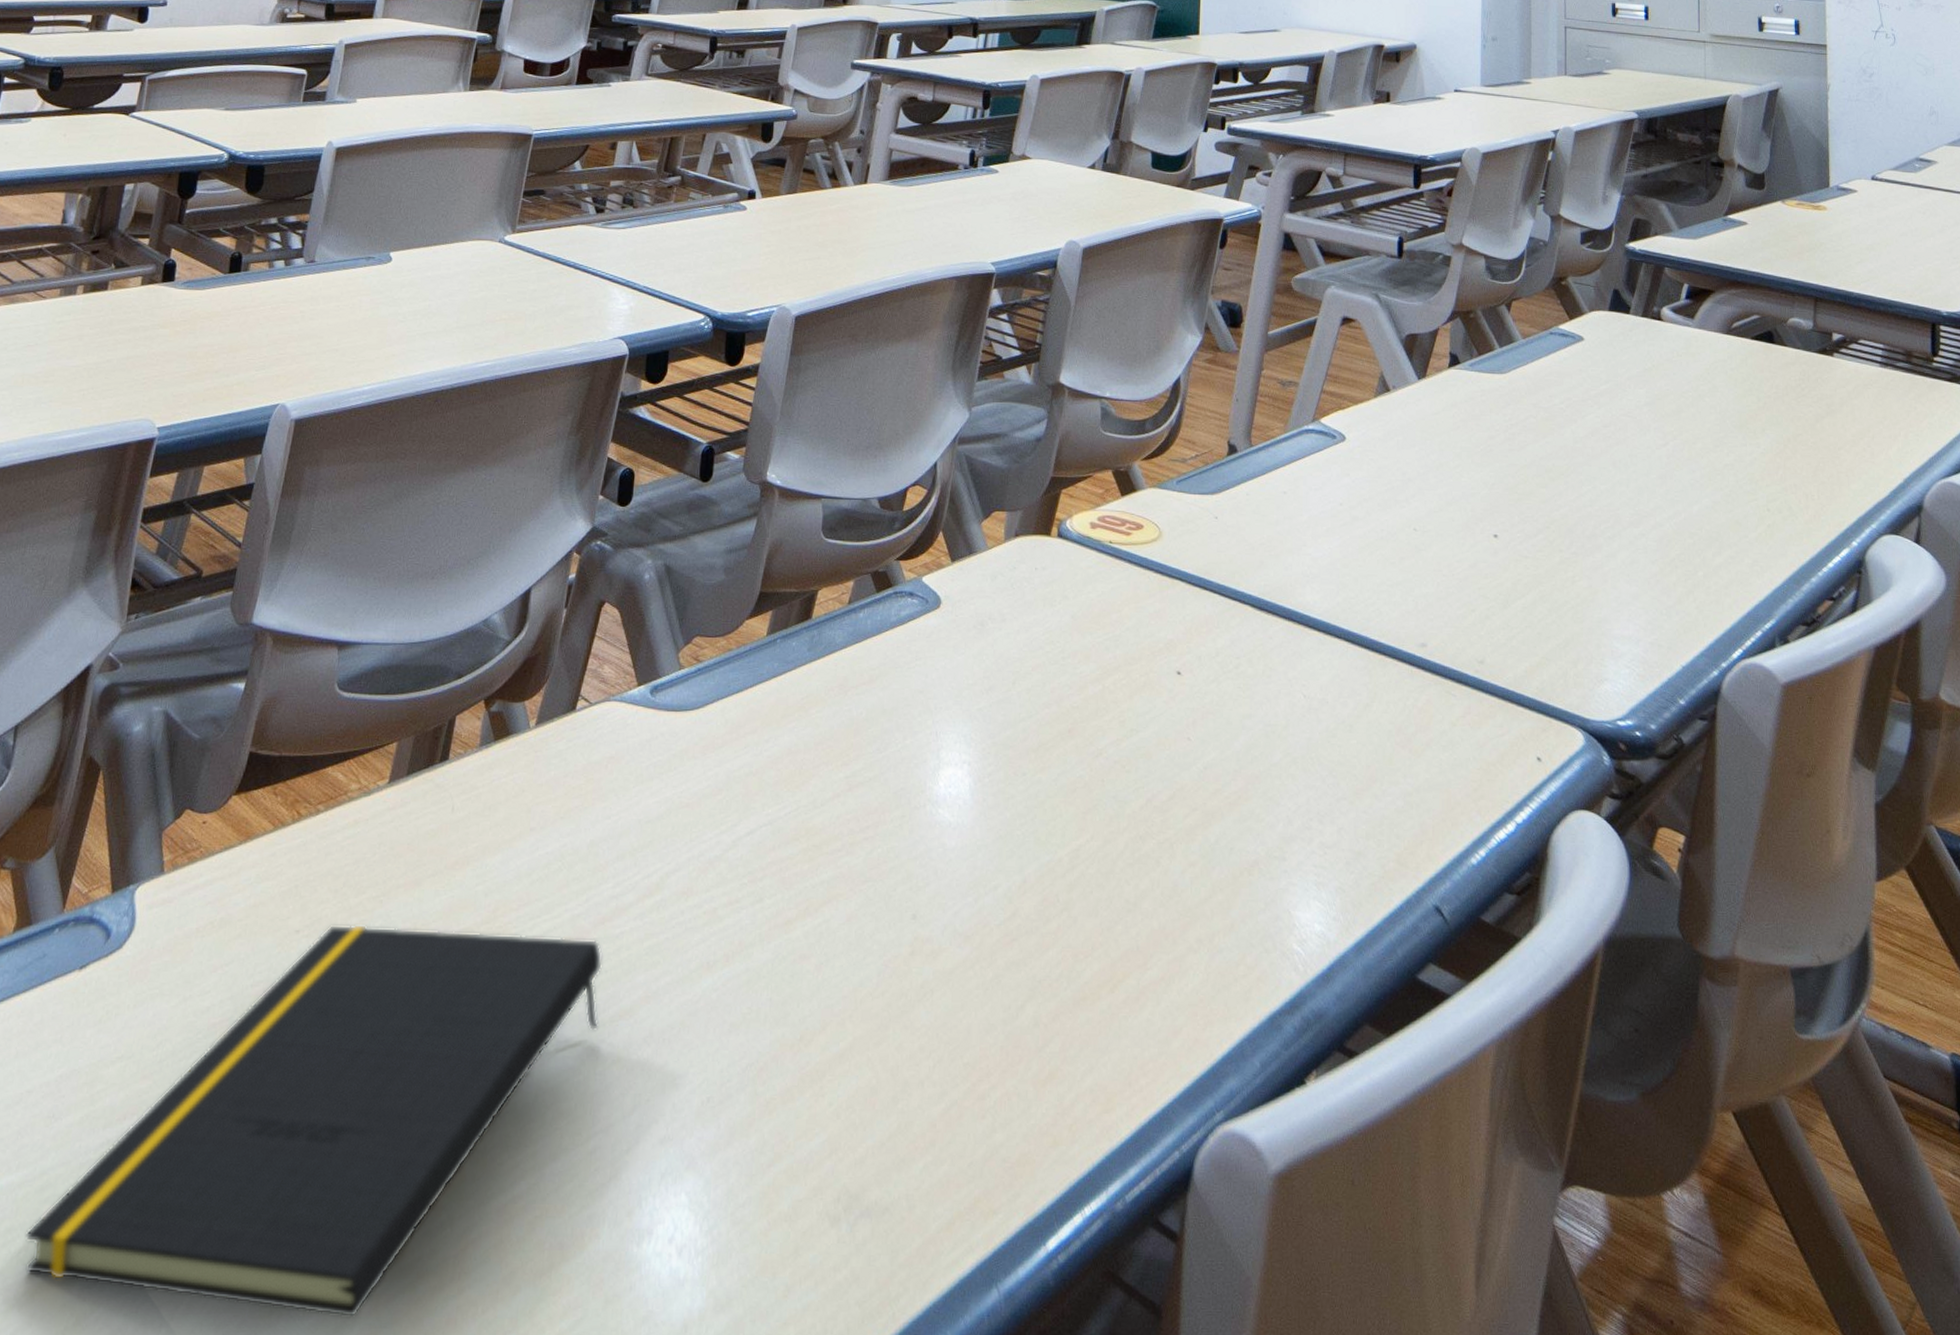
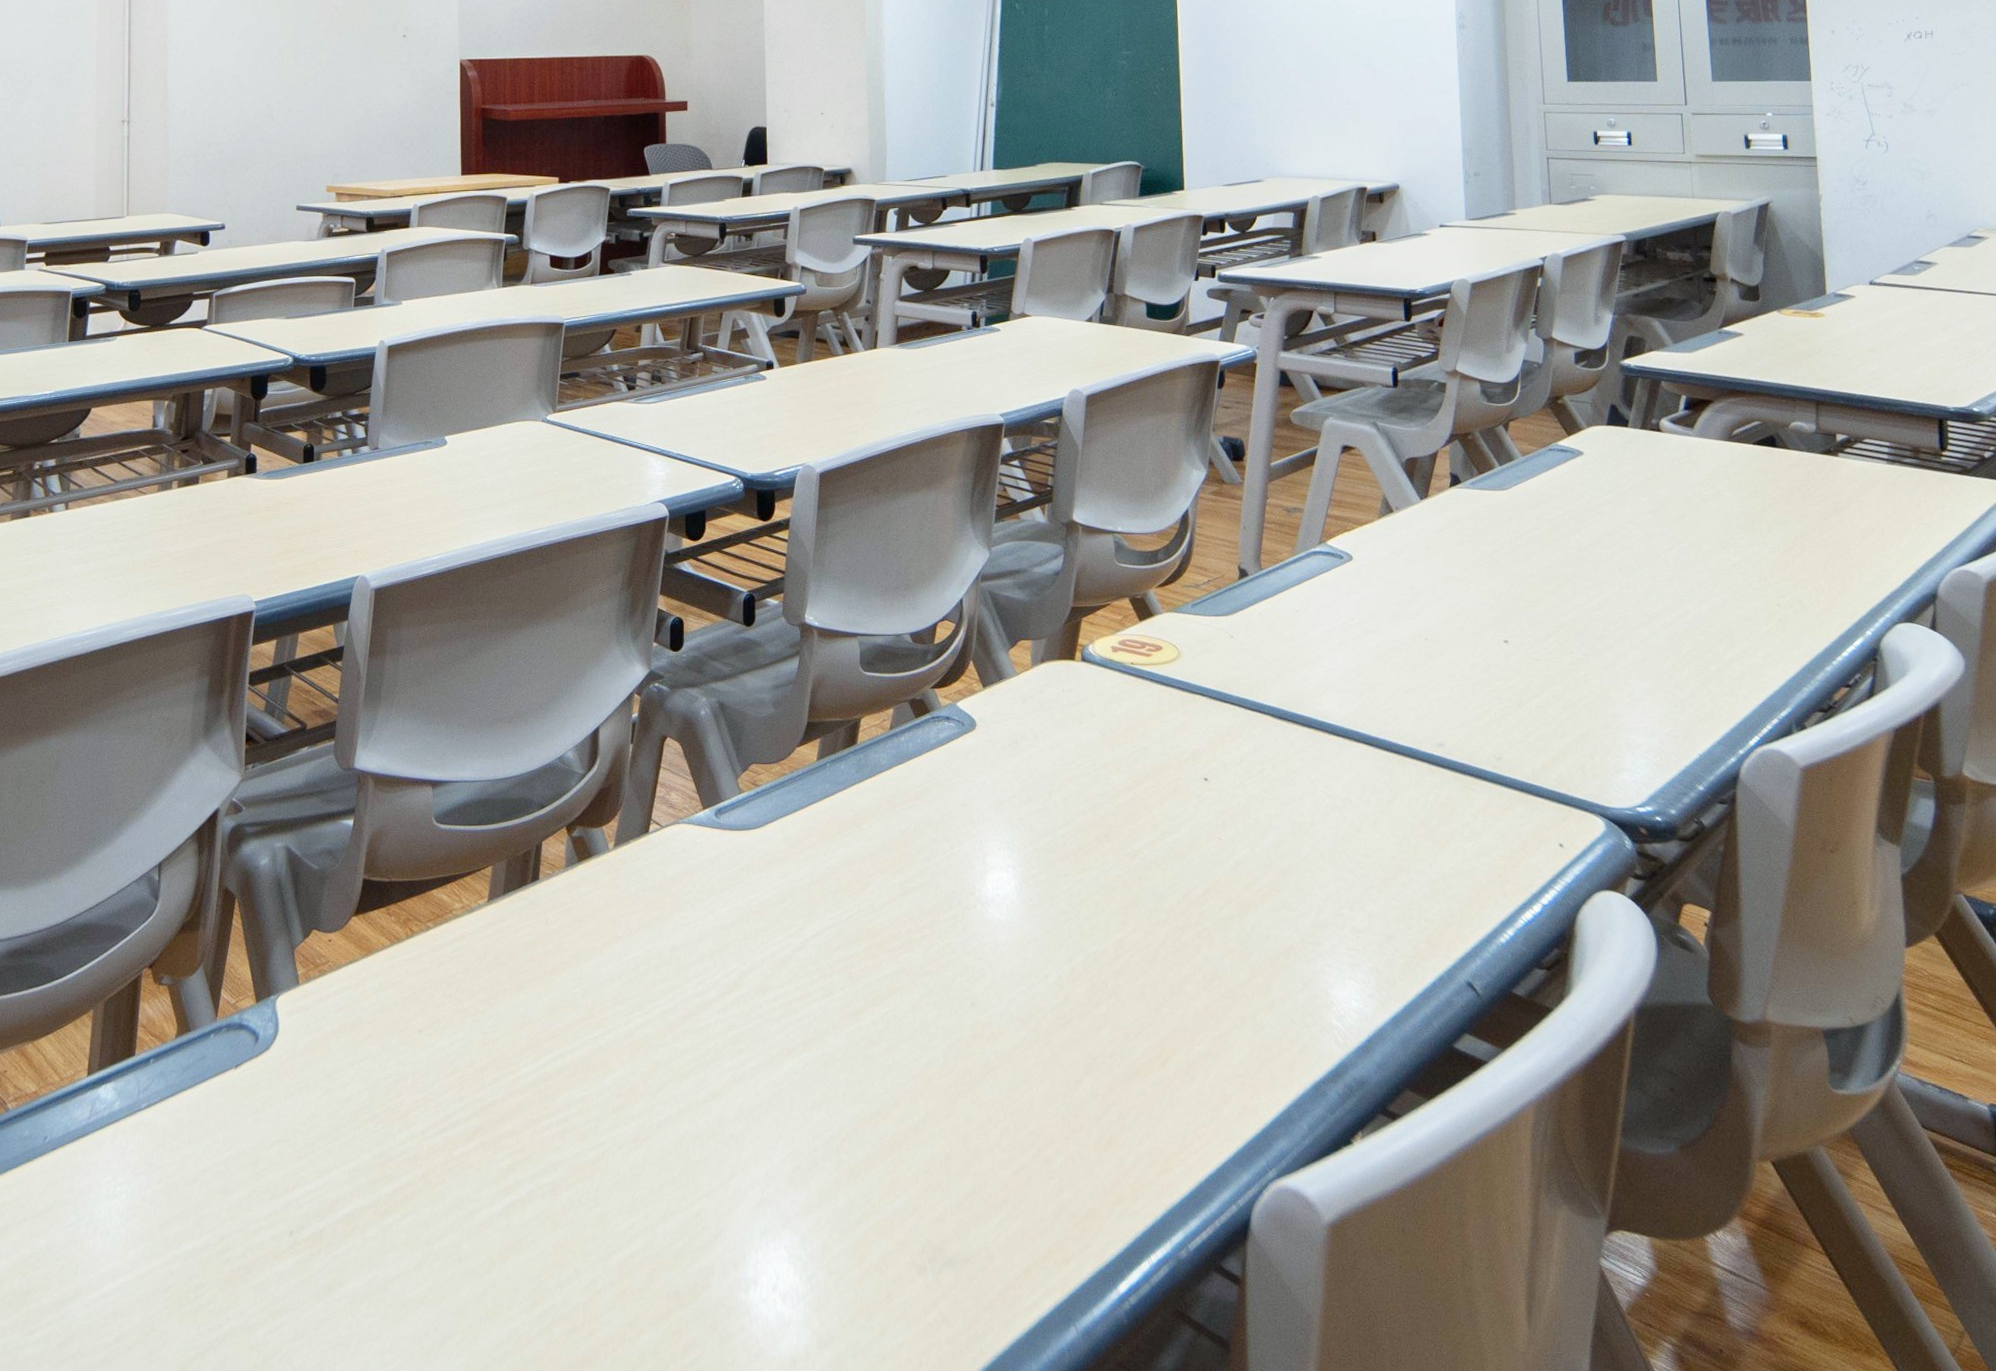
notepad: present [24,923,603,1318] -> none [212,1023,693,1357]

